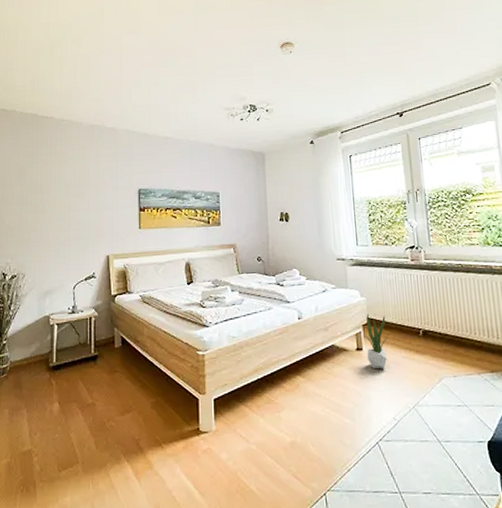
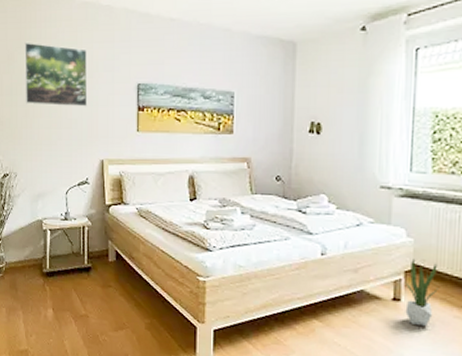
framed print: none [35,158,94,211] -> present [24,42,88,107]

